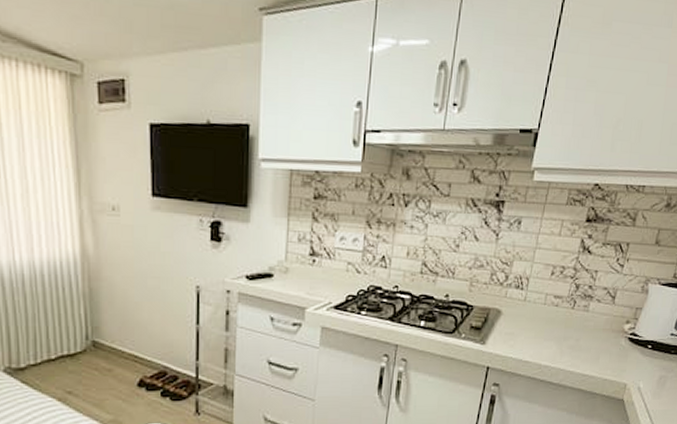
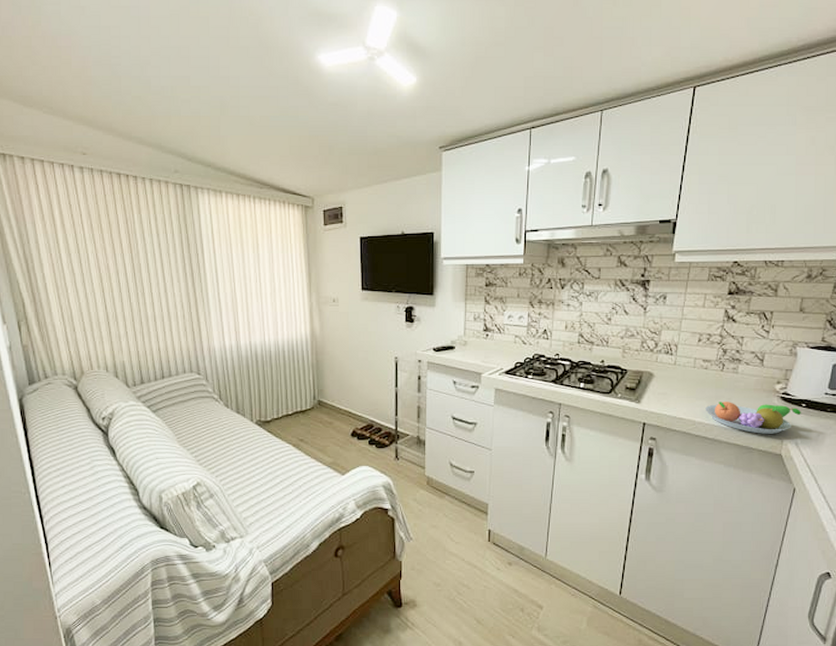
fruit bowl: none [552,343,646,378] -> present [705,402,801,434]

